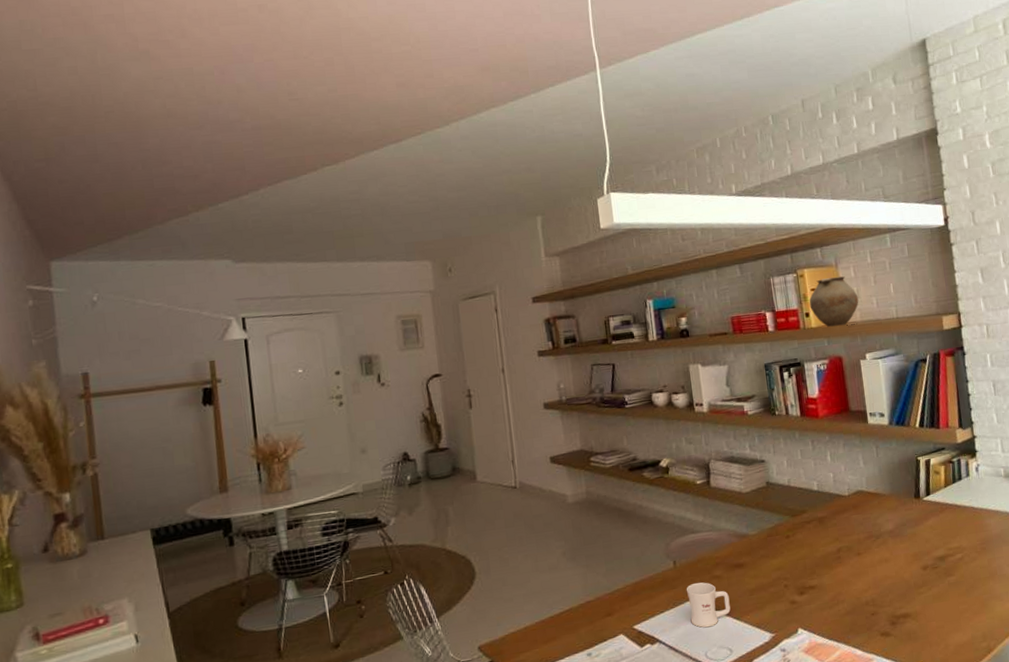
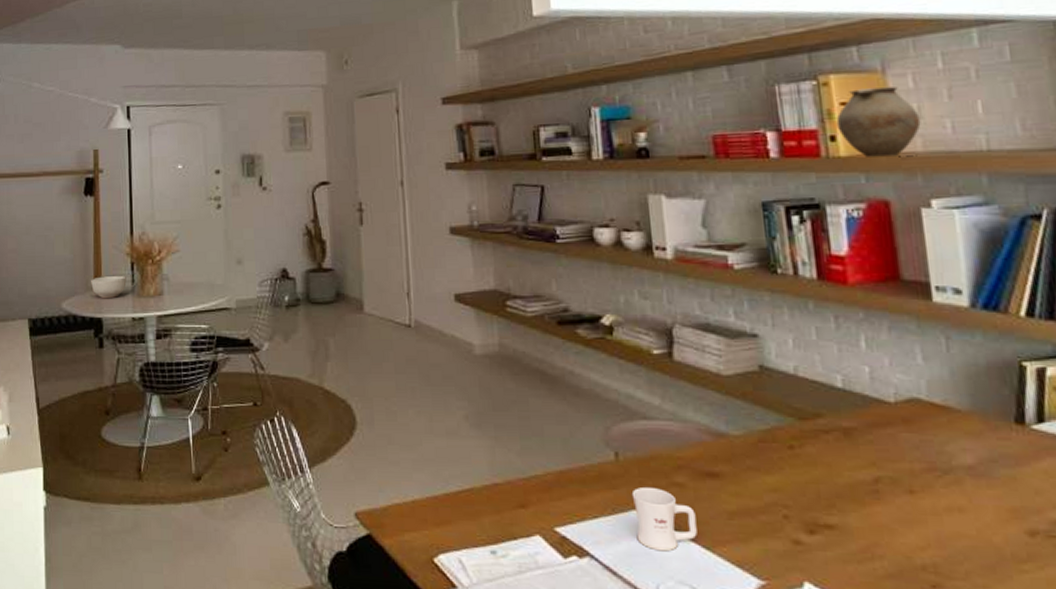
bowl: none [216,476,254,501] -> present [91,275,127,299]

